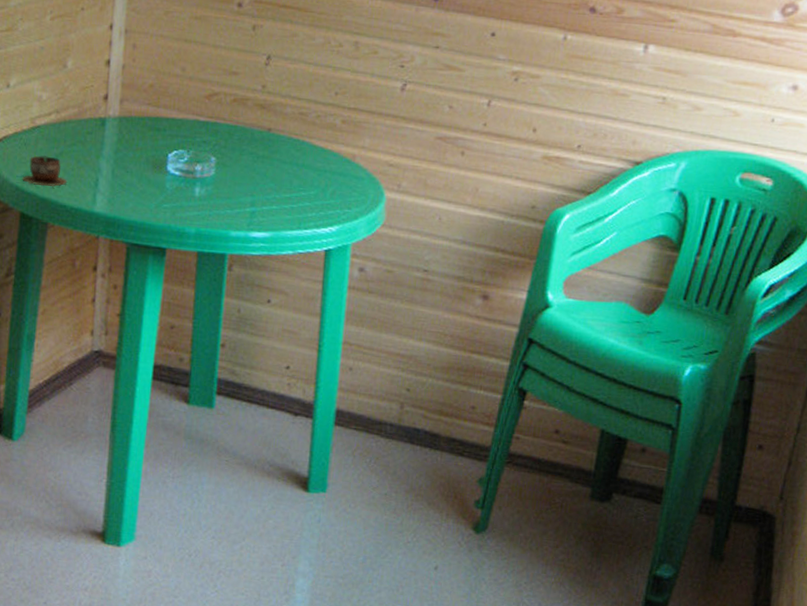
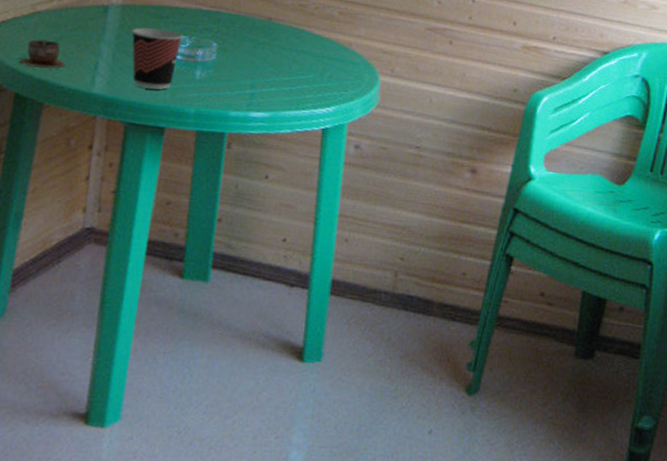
cup: none [130,141,182,208] -> present [132,27,184,90]

